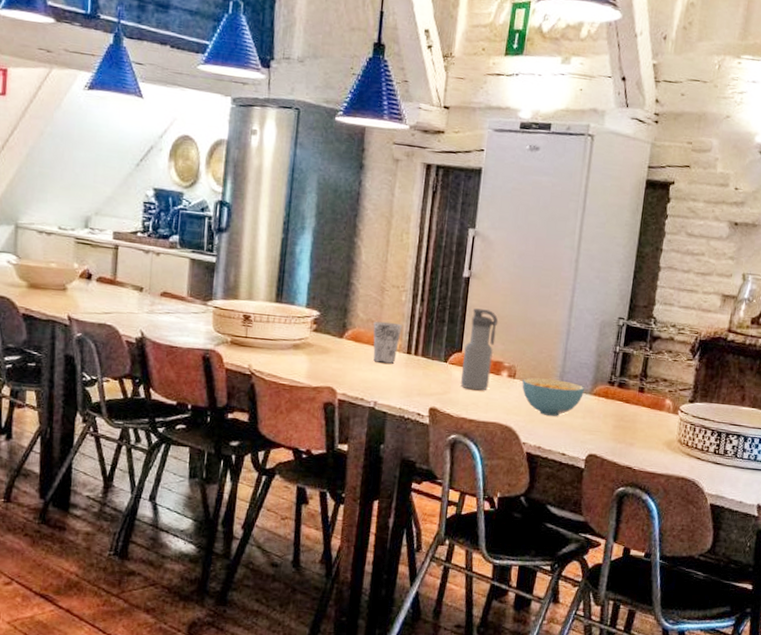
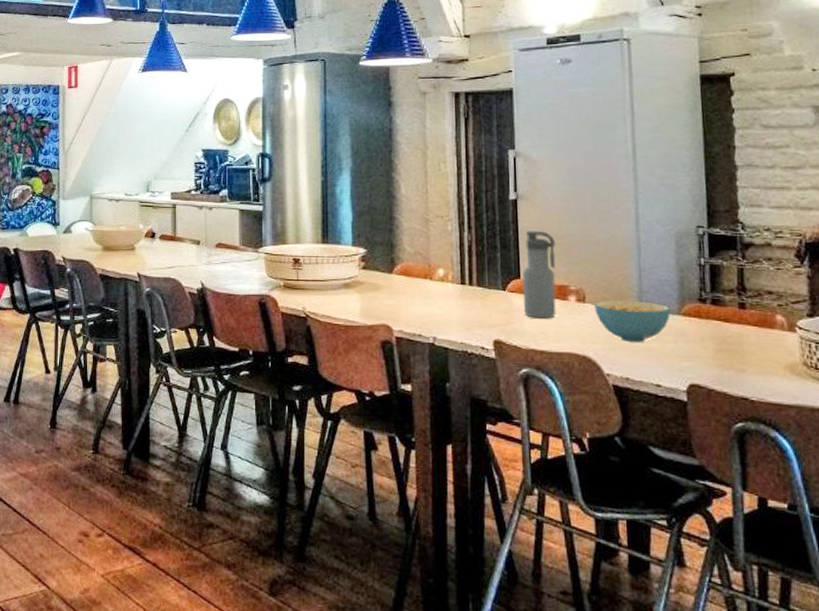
cup: present [373,321,402,364] -> none [422,253,452,297]

